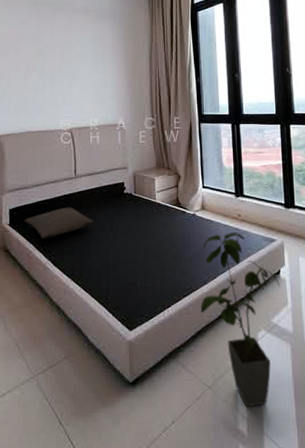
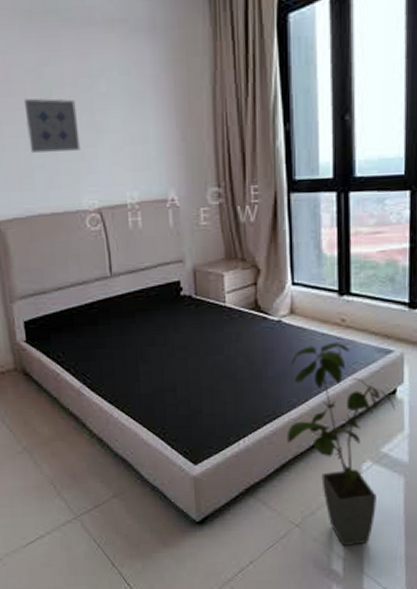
pillow: present [24,207,94,240] -> none [45,316,141,359]
wall art: none [26,54,61,90] -> present [23,98,81,153]

